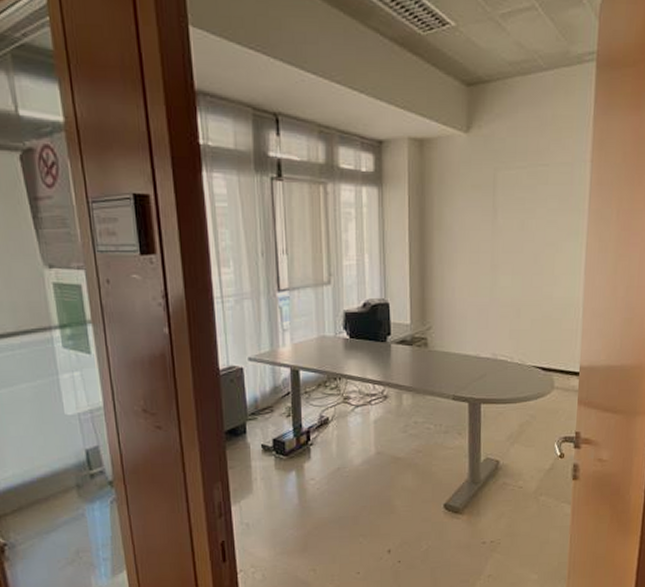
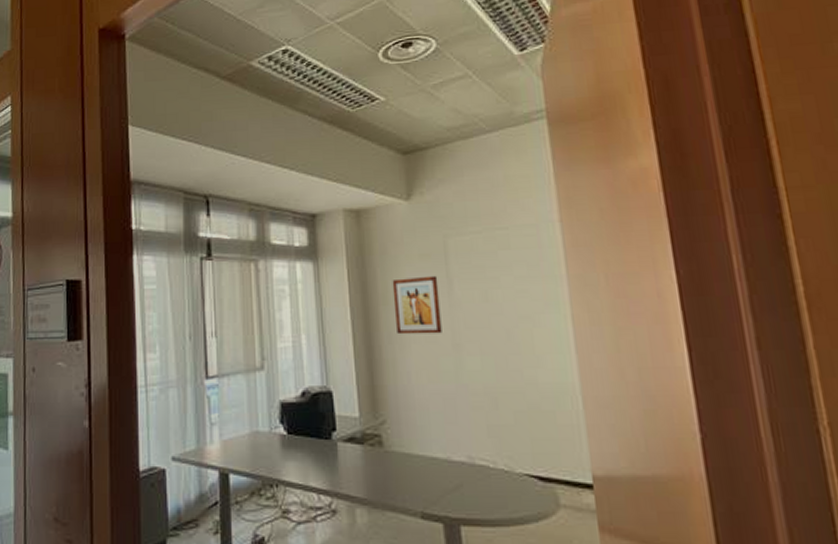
wall art: none [446,205,485,256] -> present [392,275,442,335]

